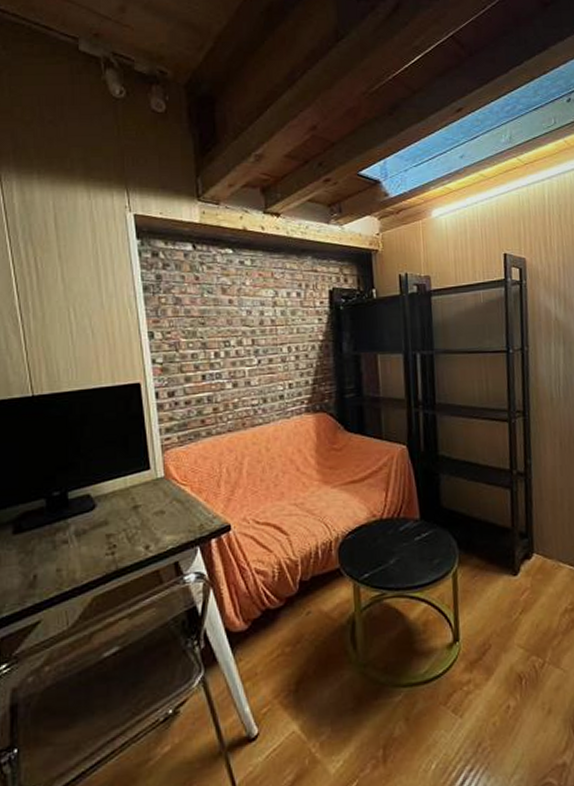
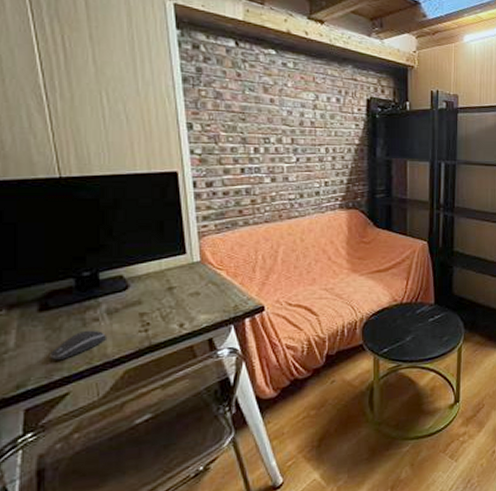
computer mouse: none [23,553,75,585] -> present [50,330,106,360]

